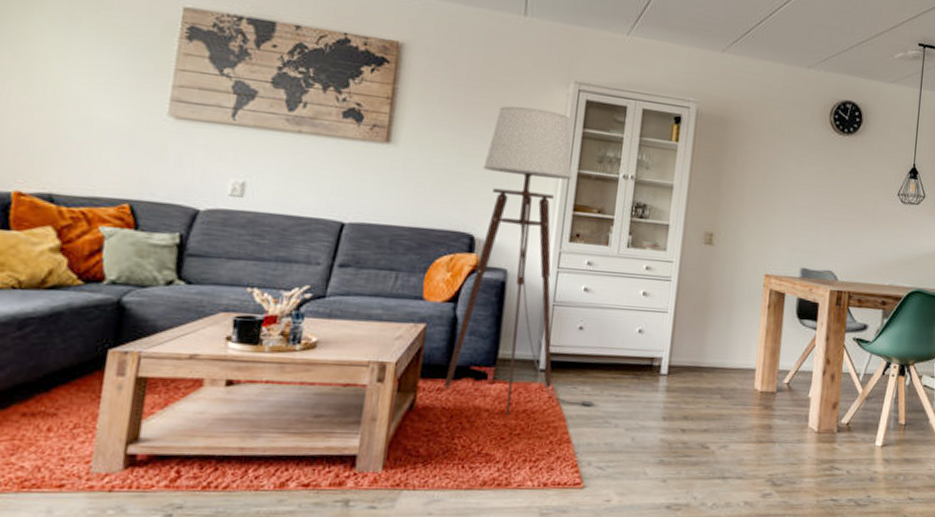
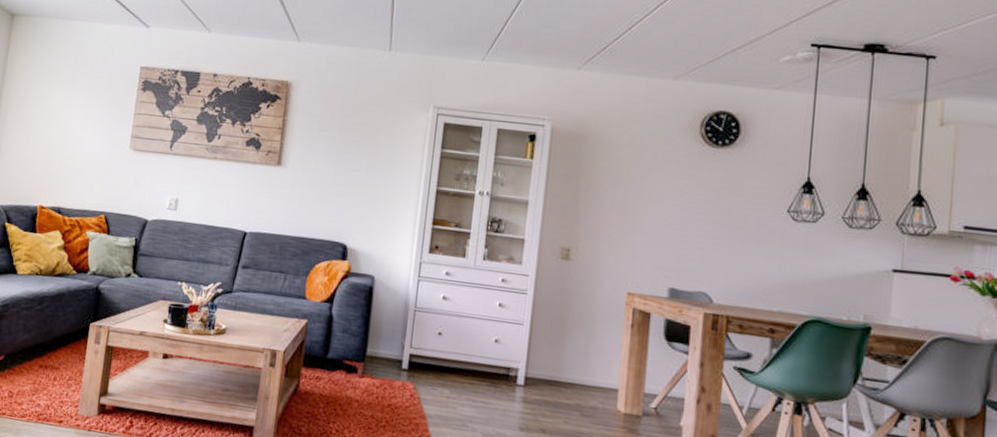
floor lamp: present [444,106,596,415] -> none [322,131,455,409]

